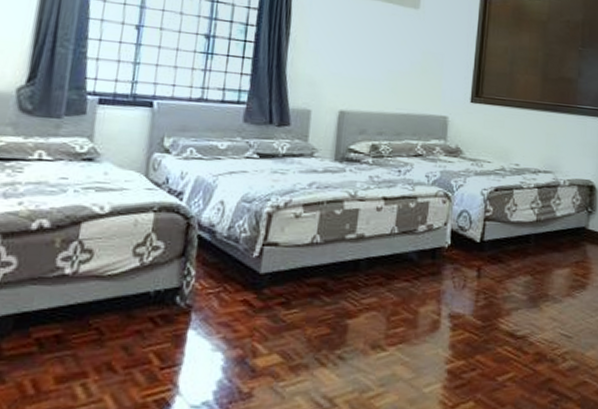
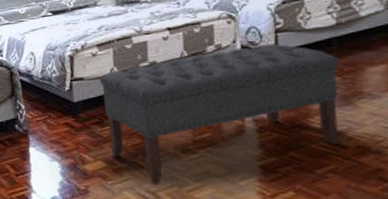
bench: none [292,231,534,390] -> present [99,43,340,186]

